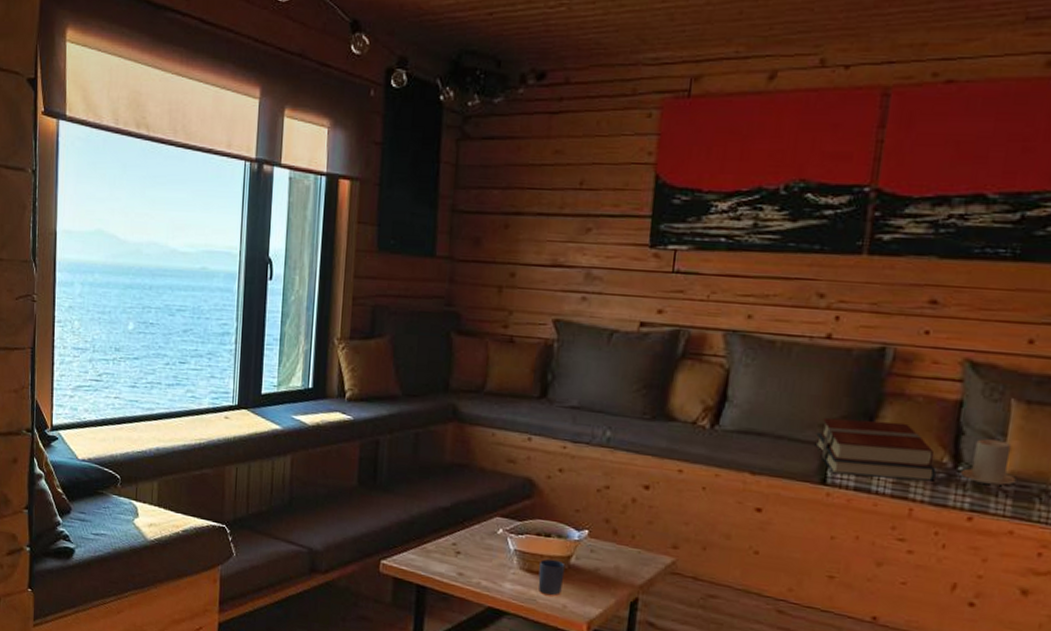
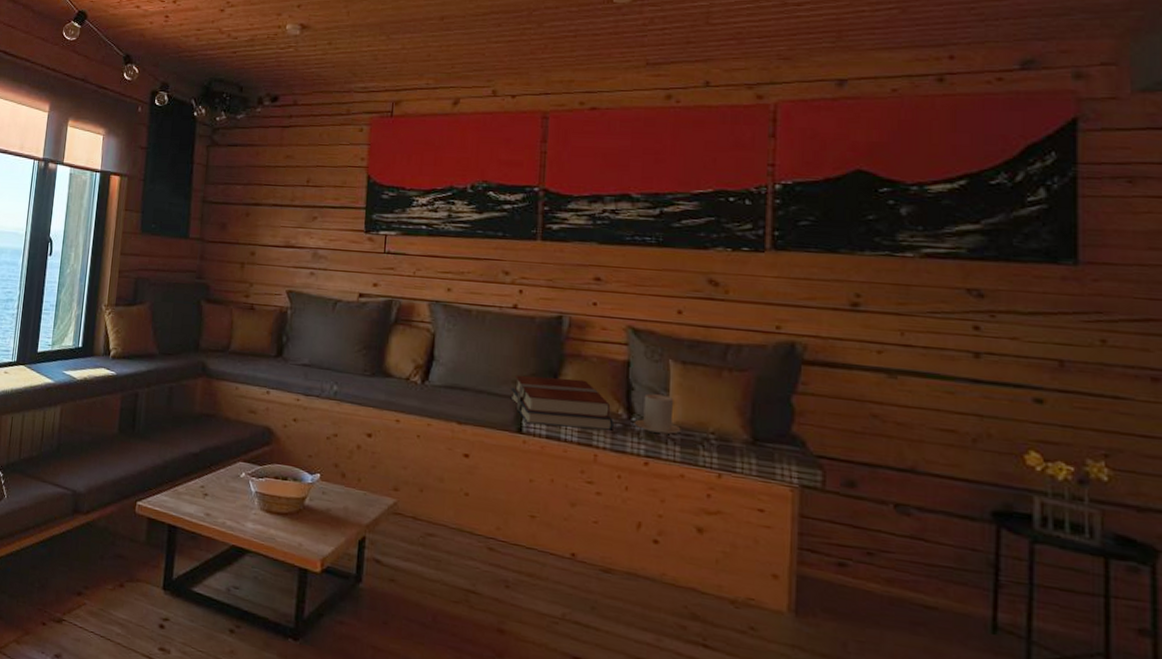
mug: present [538,559,566,597] -> none [276,500,301,536]

